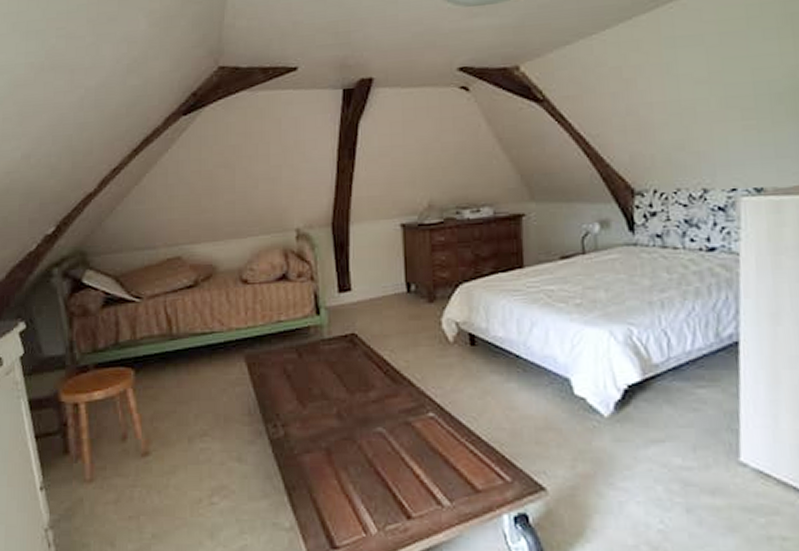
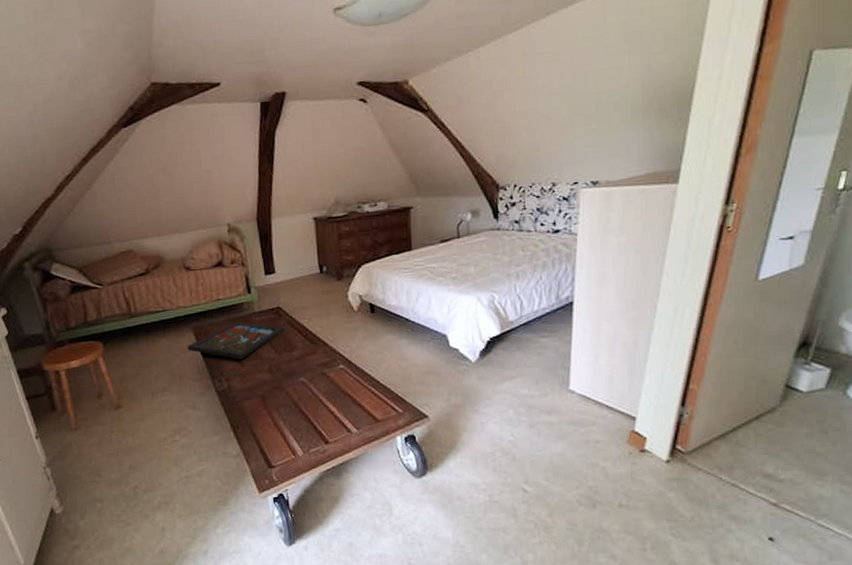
framed painting: none [237,349,360,399] -> present [187,321,285,360]

